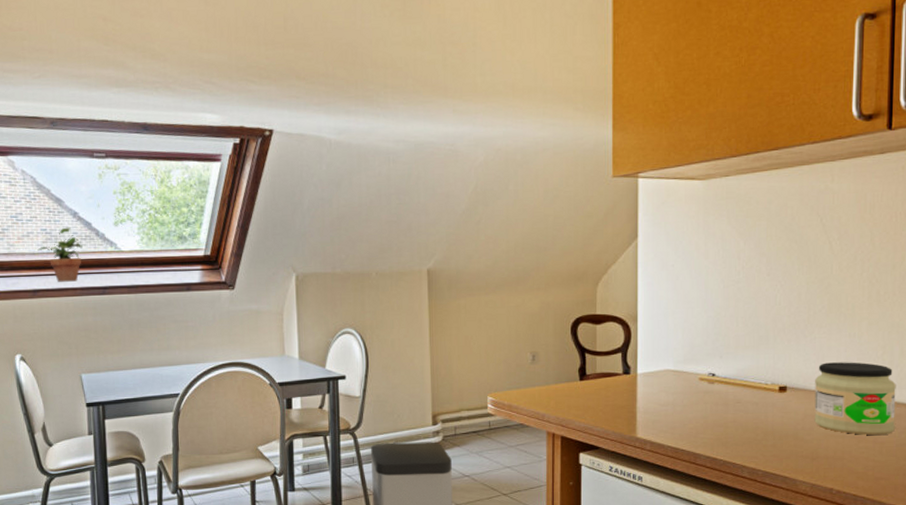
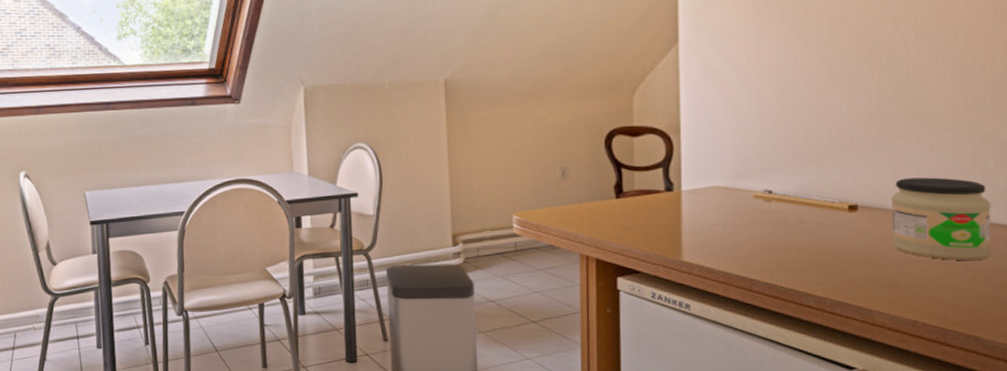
potted plant: present [37,227,83,282] -> none [41,42,86,98]

